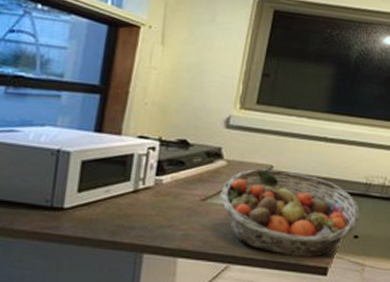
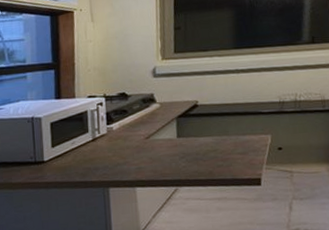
fruit basket: present [220,168,360,257] -> none [159,103,281,173]

